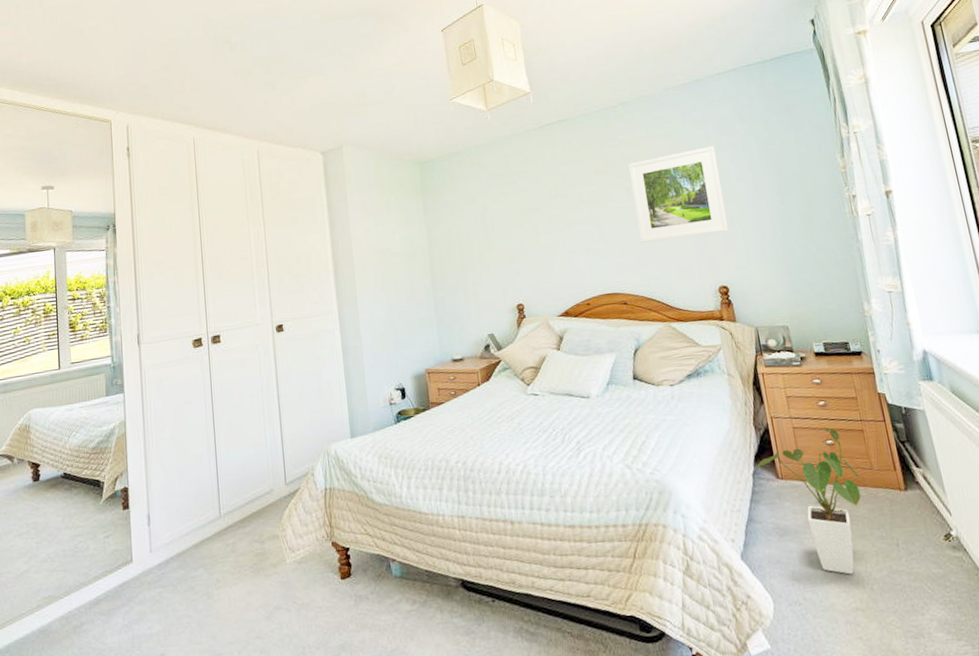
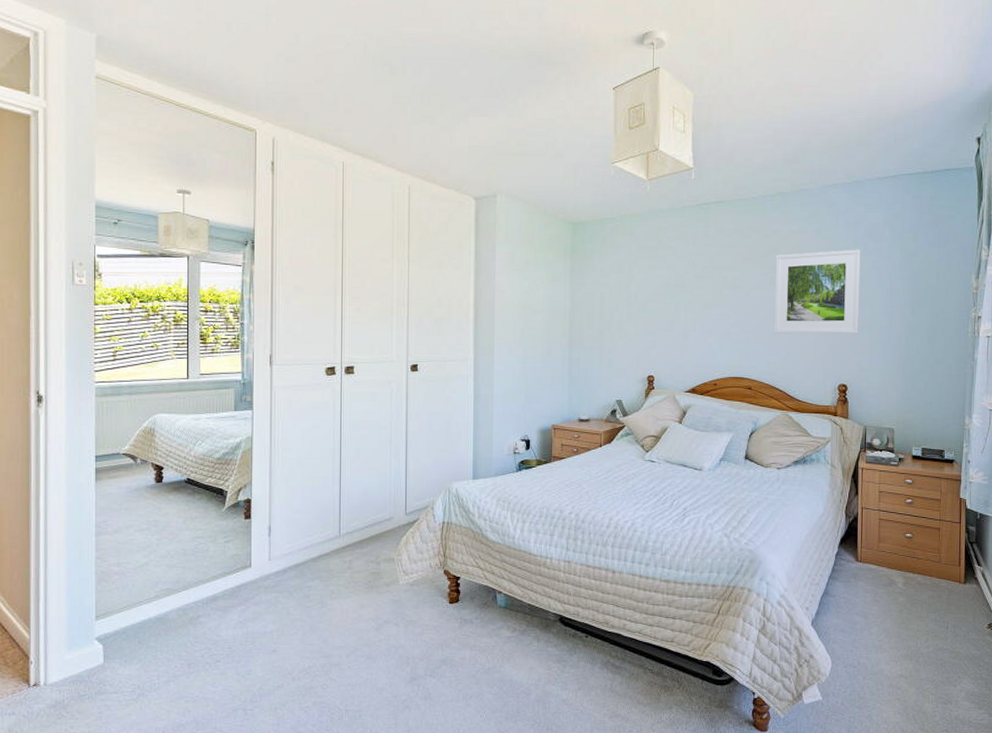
house plant: present [756,426,862,575] -> none [840,521,929,647]

